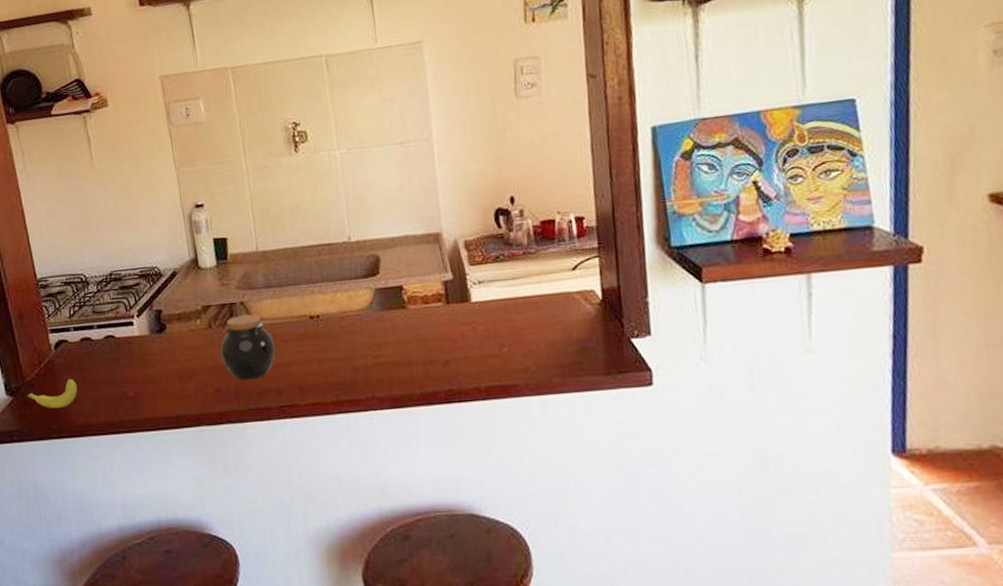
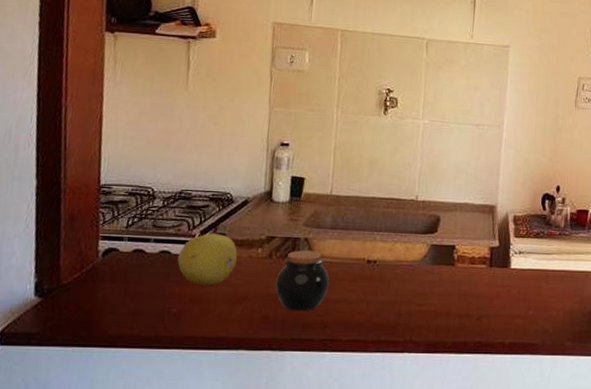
banana: present [26,379,77,409] -> none [58,288,118,316]
fruit: none [122,310,178,365] -> present [177,233,237,285]

